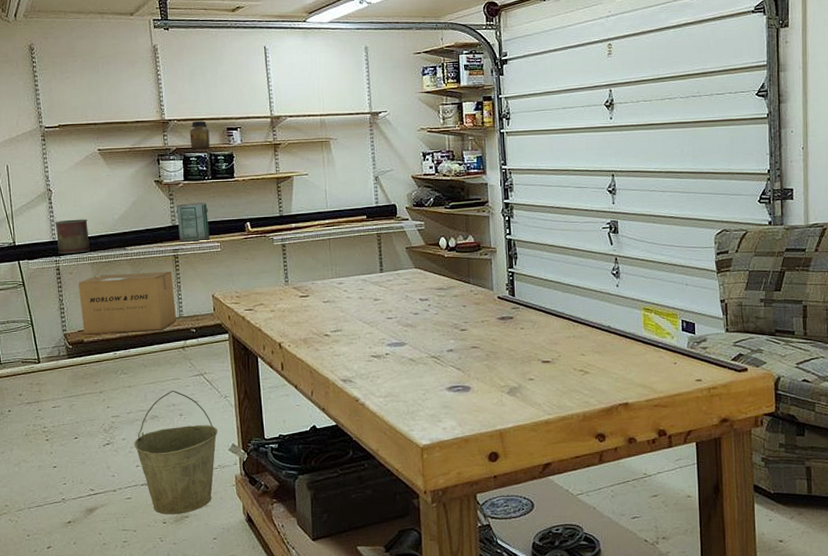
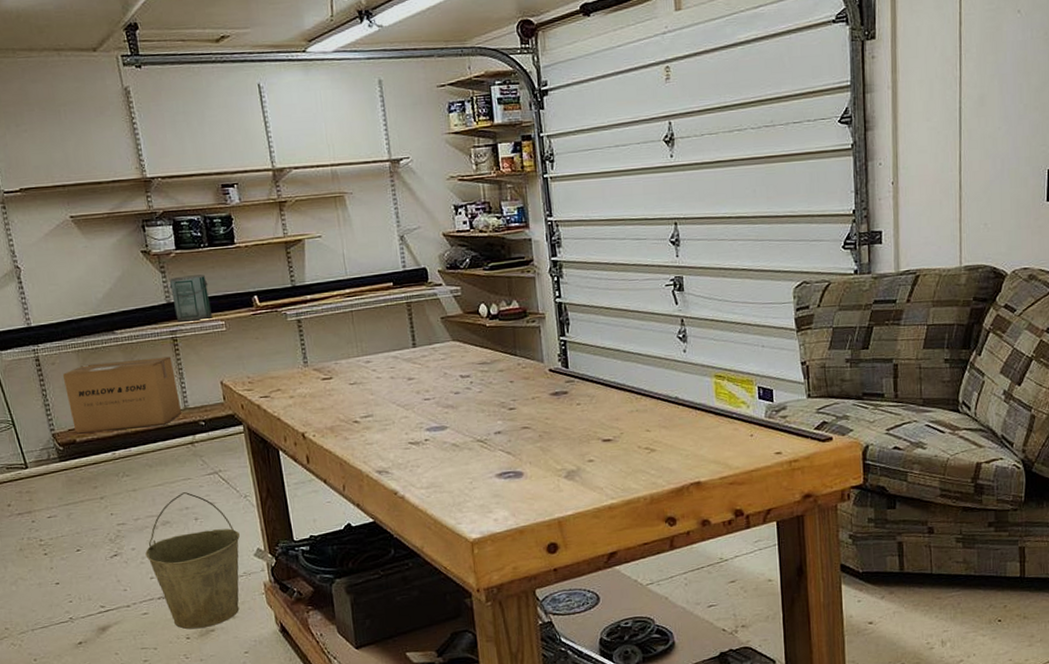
paint can: present [55,219,91,254] -> none [28,299,74,342]
jar: present [189,121,210,150] -> none [177,177,203,213]

